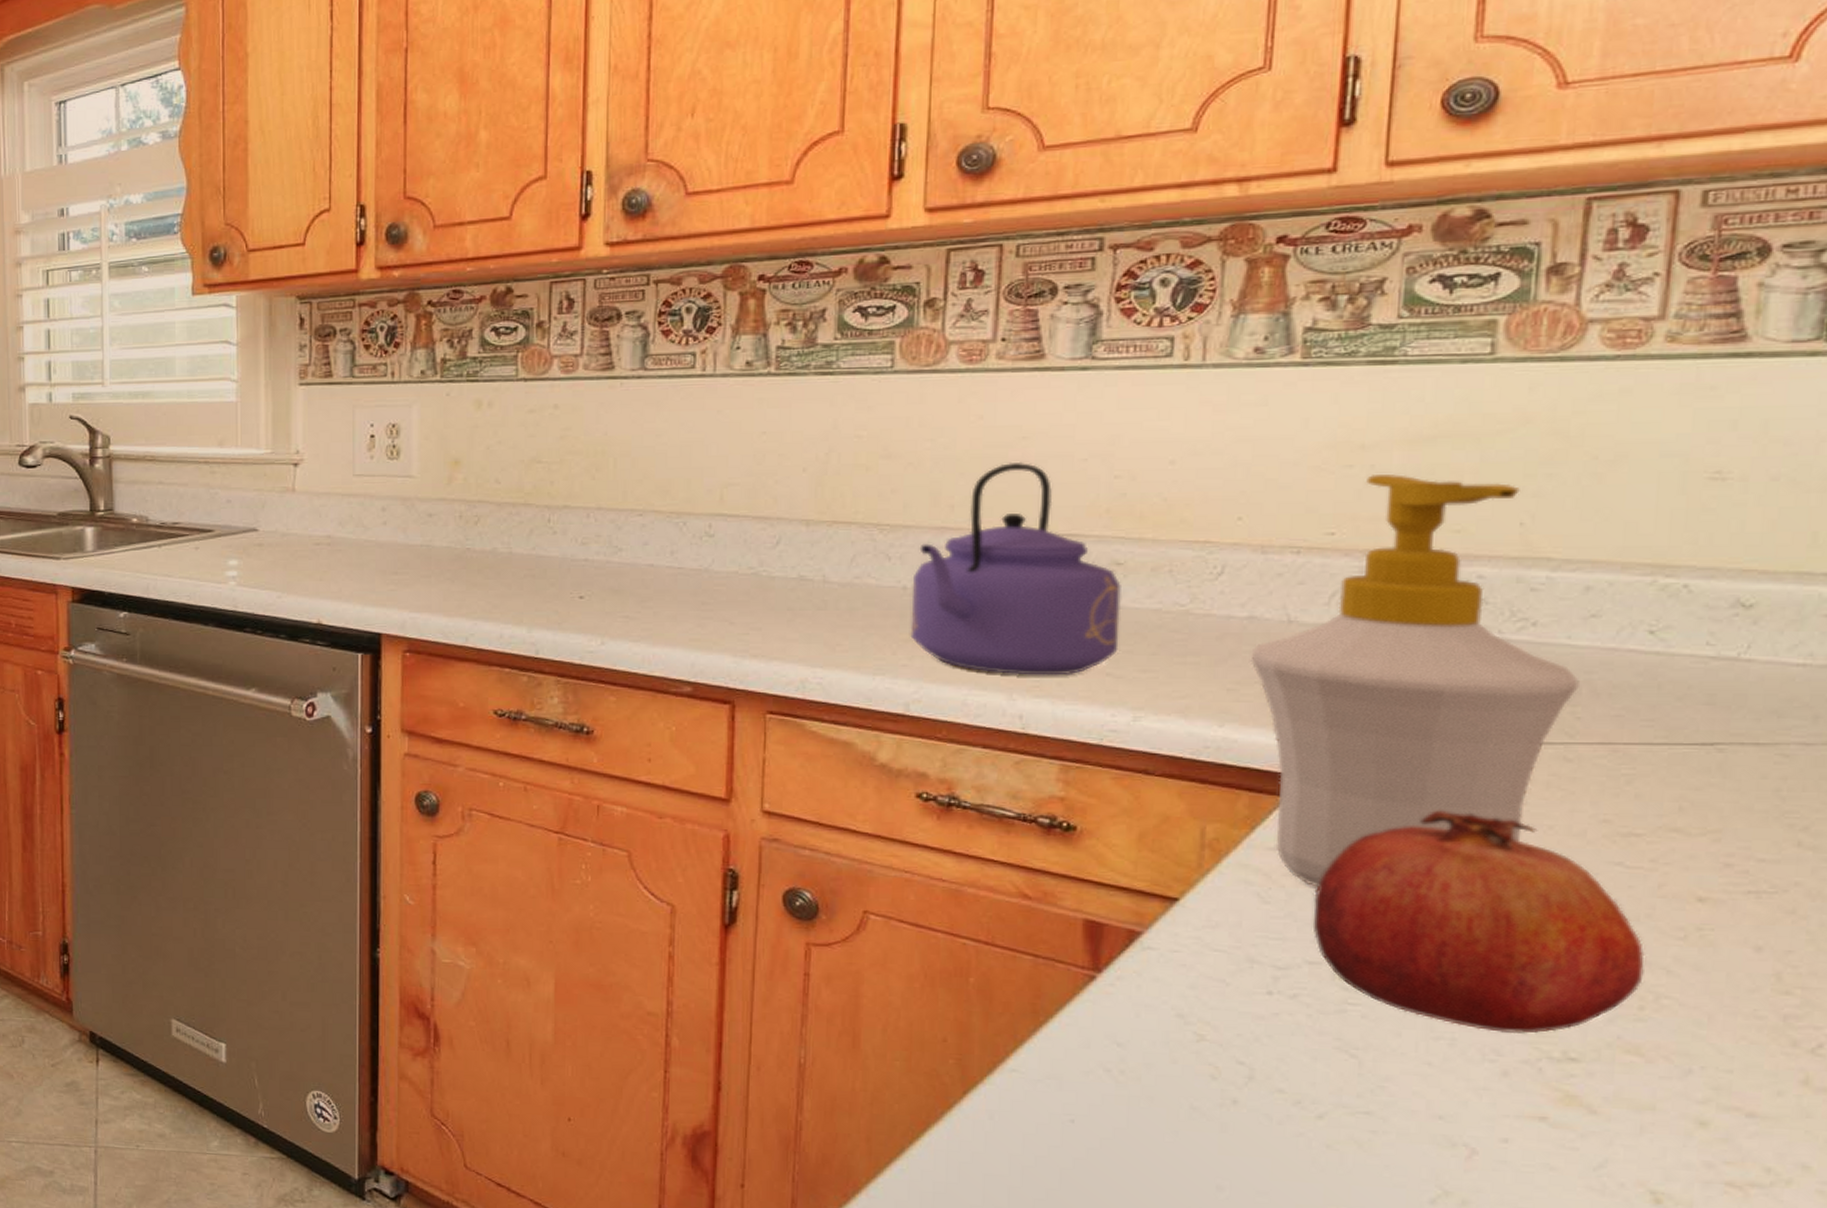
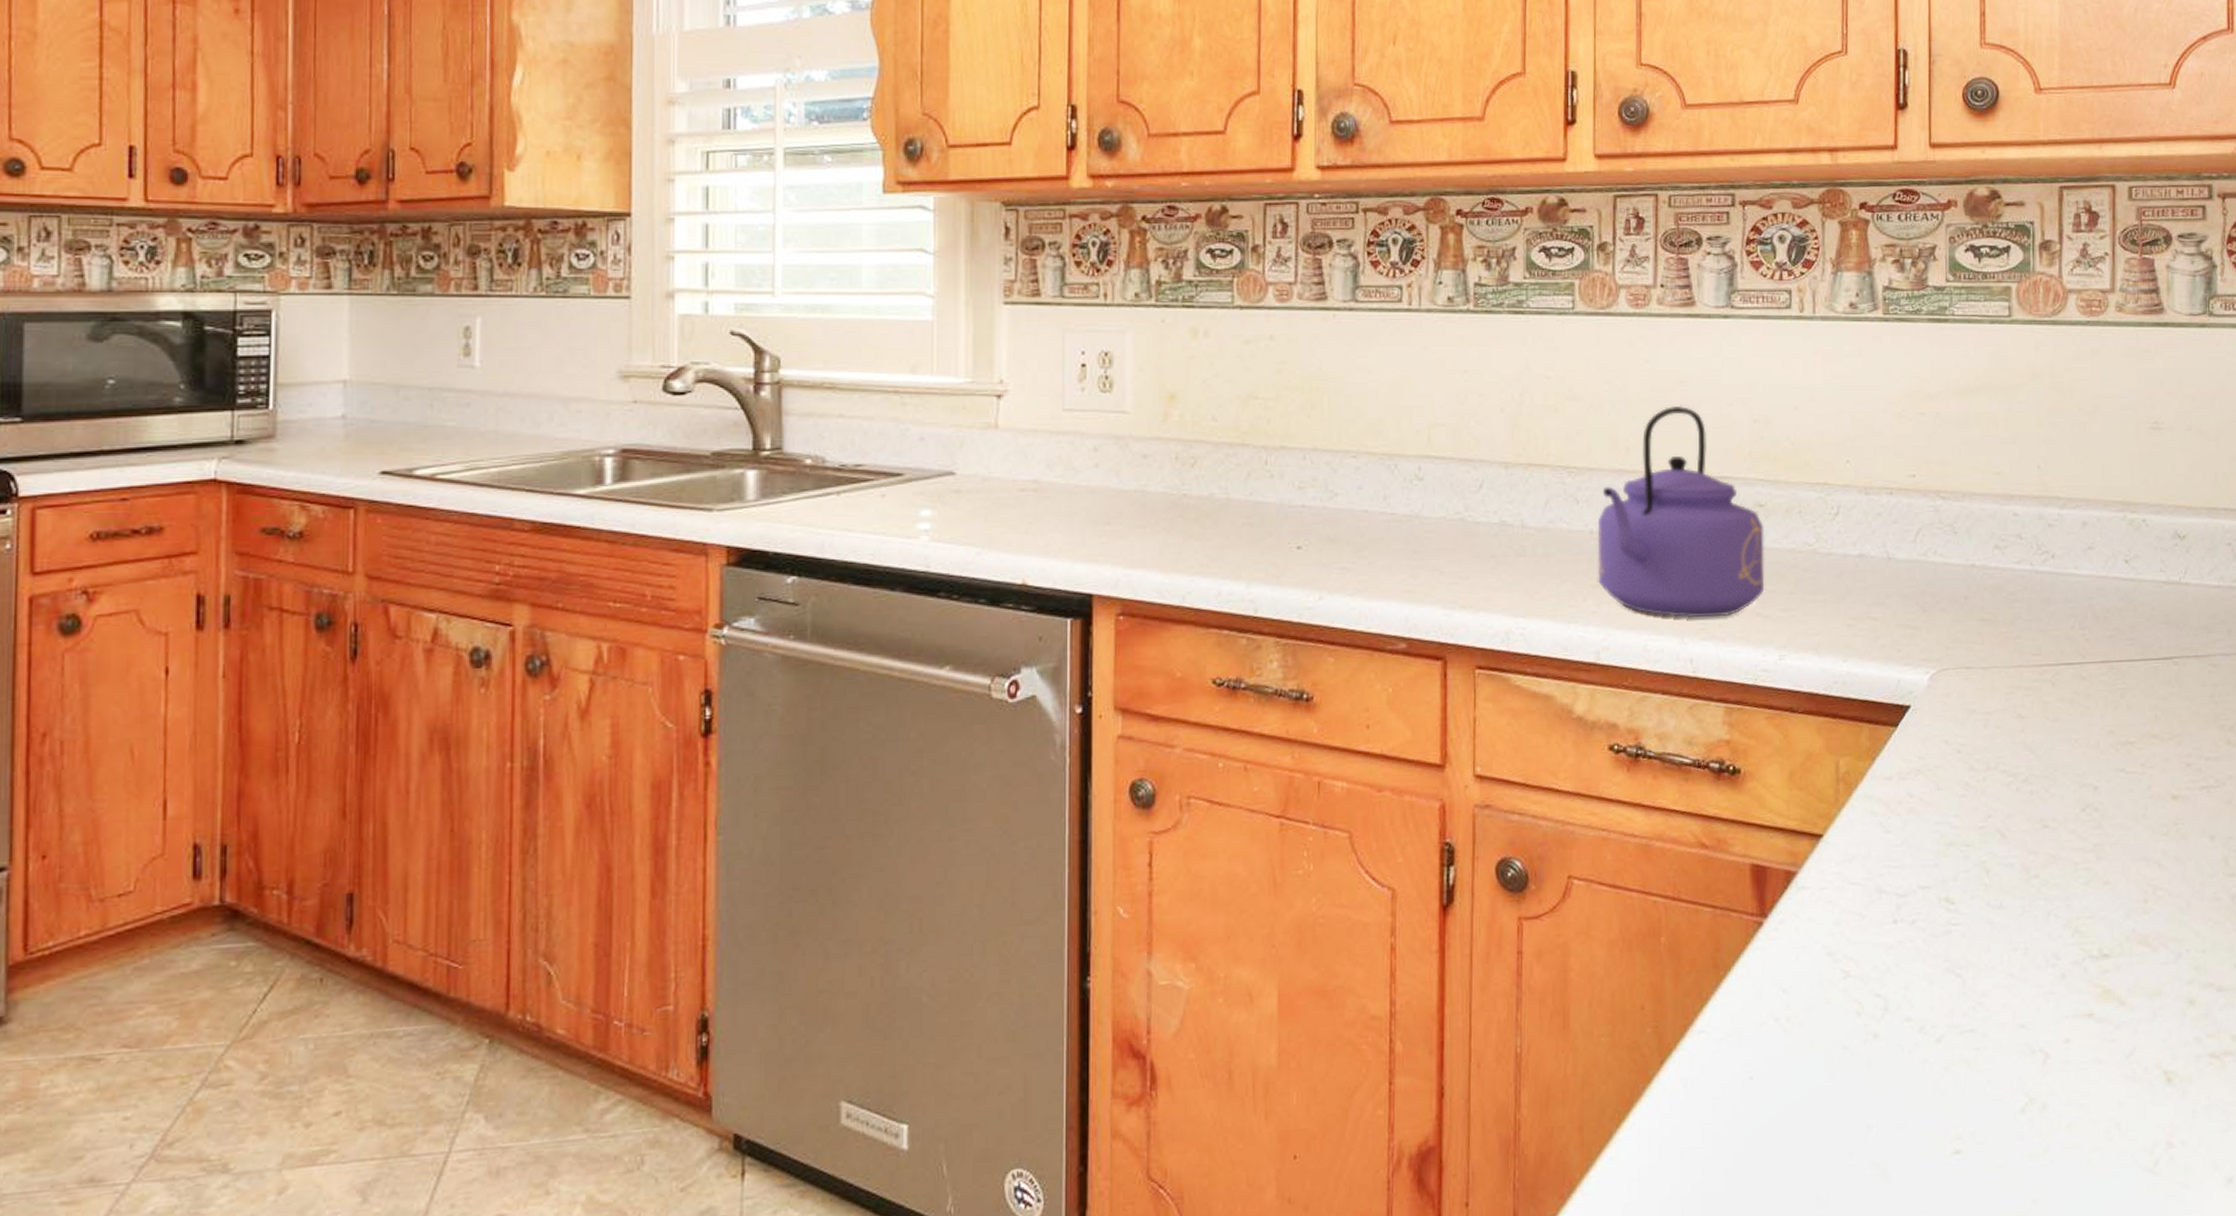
soap bottle: present [1250,474,1579,887] -> none [1863,422,2085,813]
fruit: present [1312,810,1645,1034] -> none [1921,731,2145,937]

